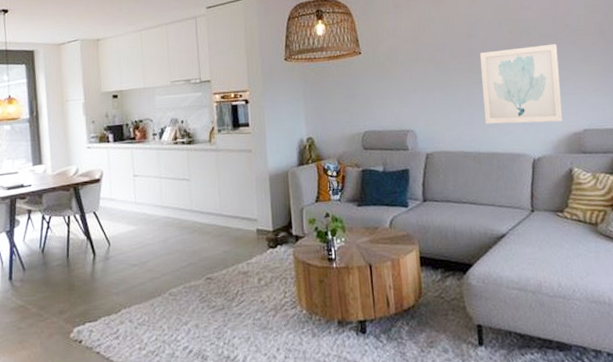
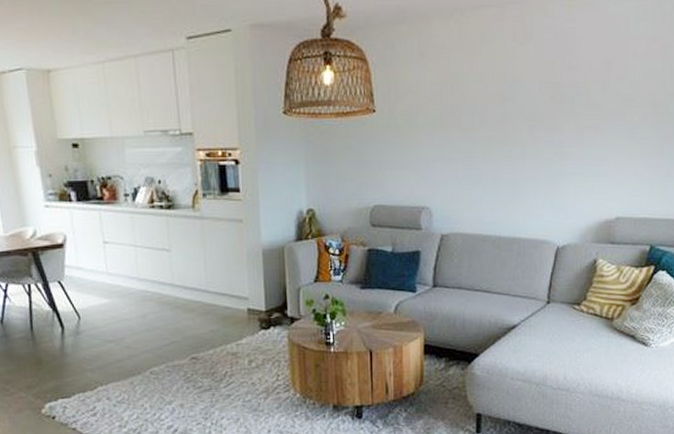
wall art: present [480,43,564,124] -> none [510,115,602,208]

